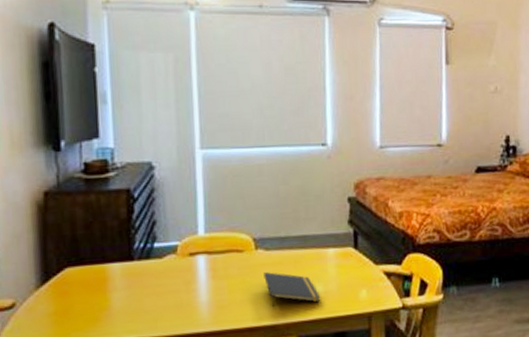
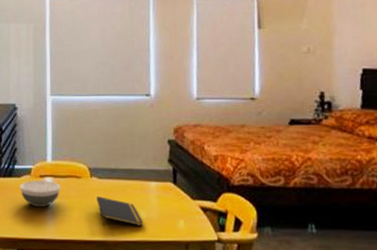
bowl: none [162,259,217,294] -> present [20,180,60,207]

